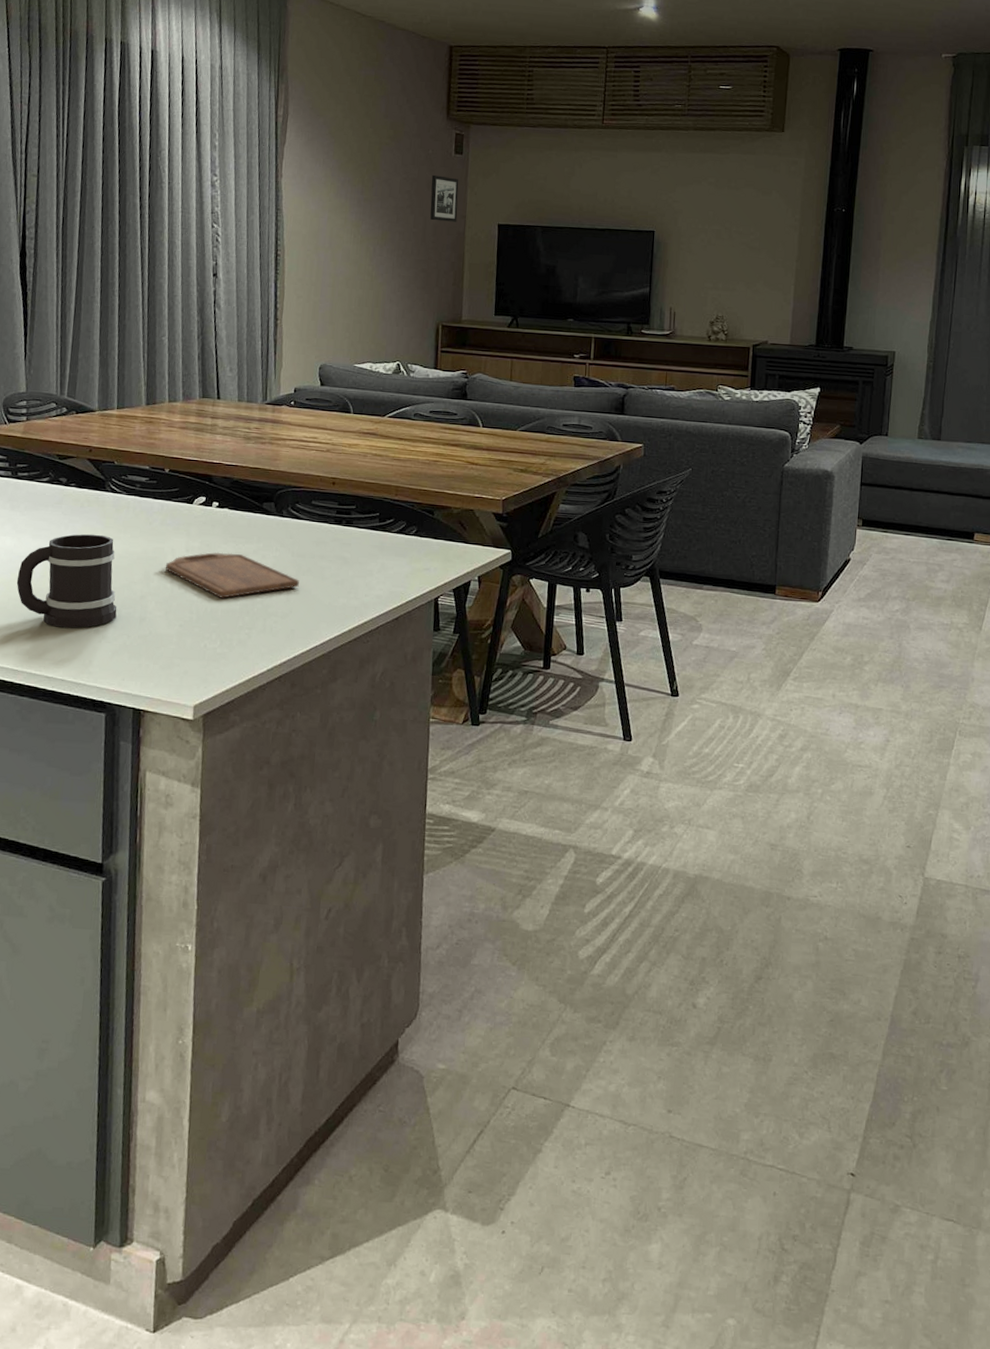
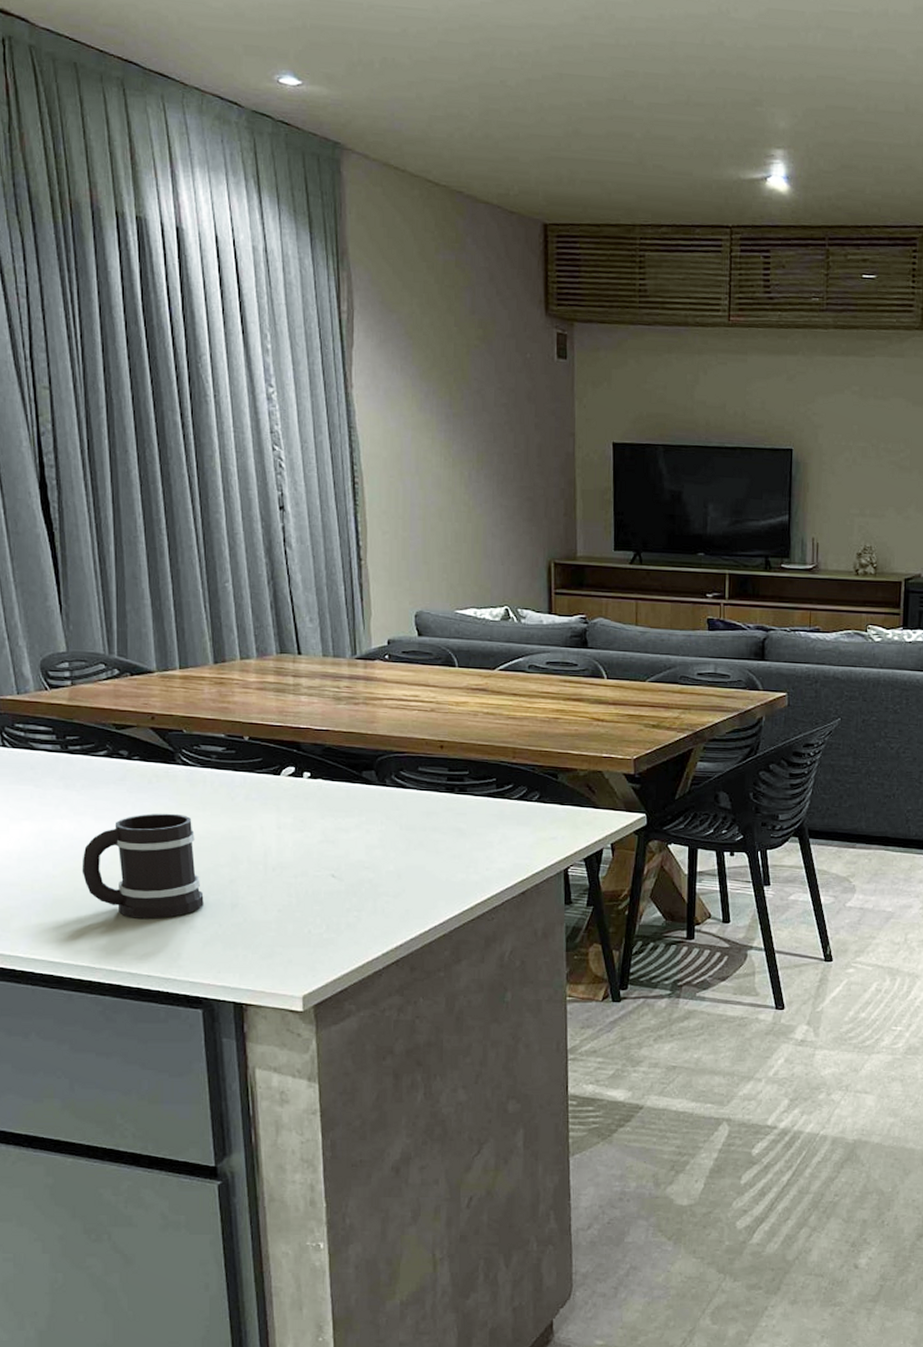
cutting board: present [165,552,299,598] -> none [255,828,411,879]
picture frame: present [430,175,459,222] -> none [531,384,565,441]

